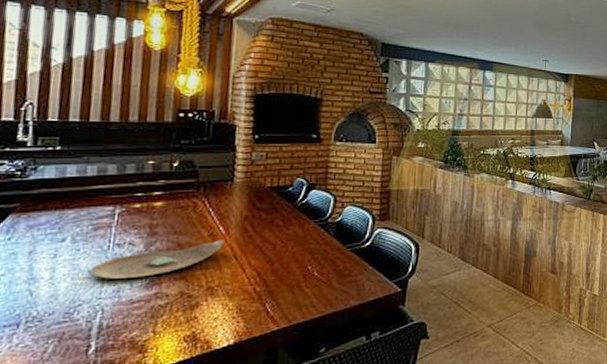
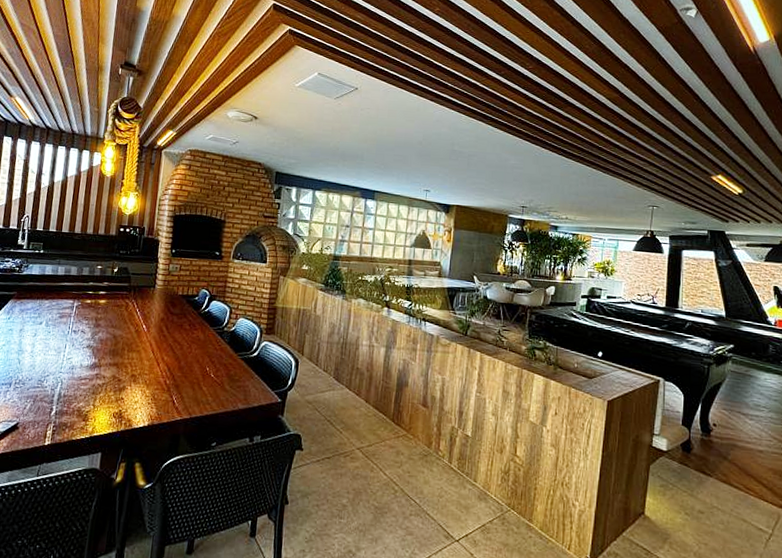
decorative bowl: present [91,240,224,279] -> none [56,336,146,360]

